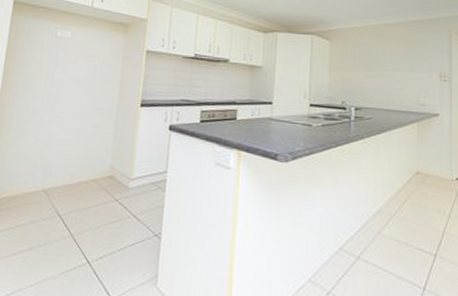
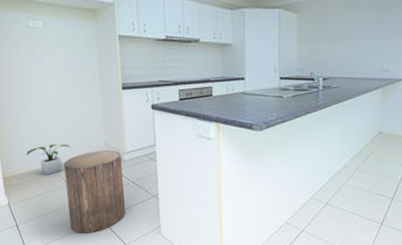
potted plant: none [18,163,71,201] -> present [26,144,70,175]
stool: none [49,174,126,281] -> present [63,151,126,233]

